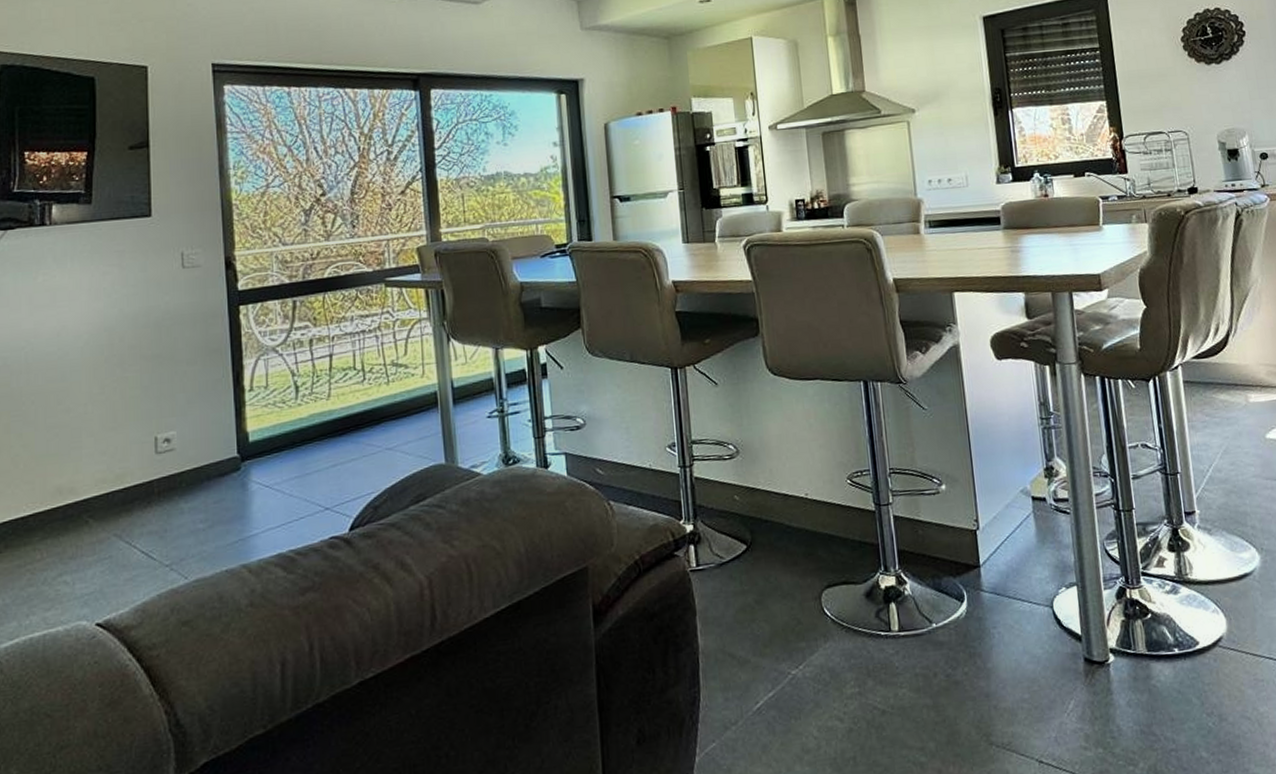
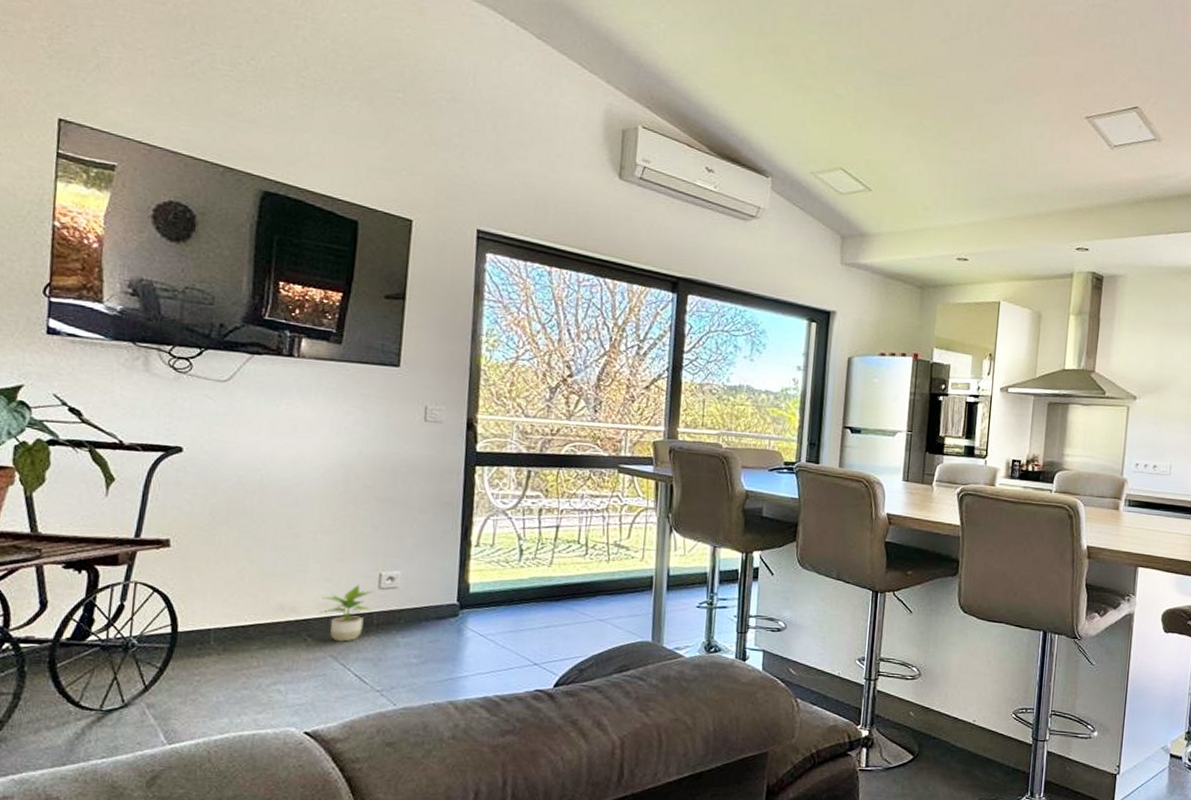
potted plant: none [98,452,151,518] -> present [319,584,373,642]

